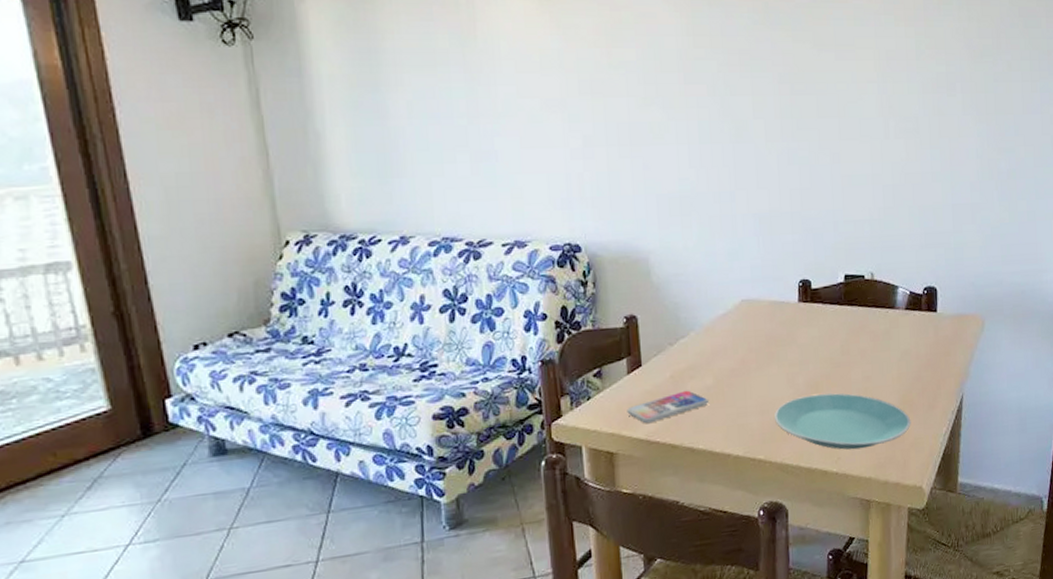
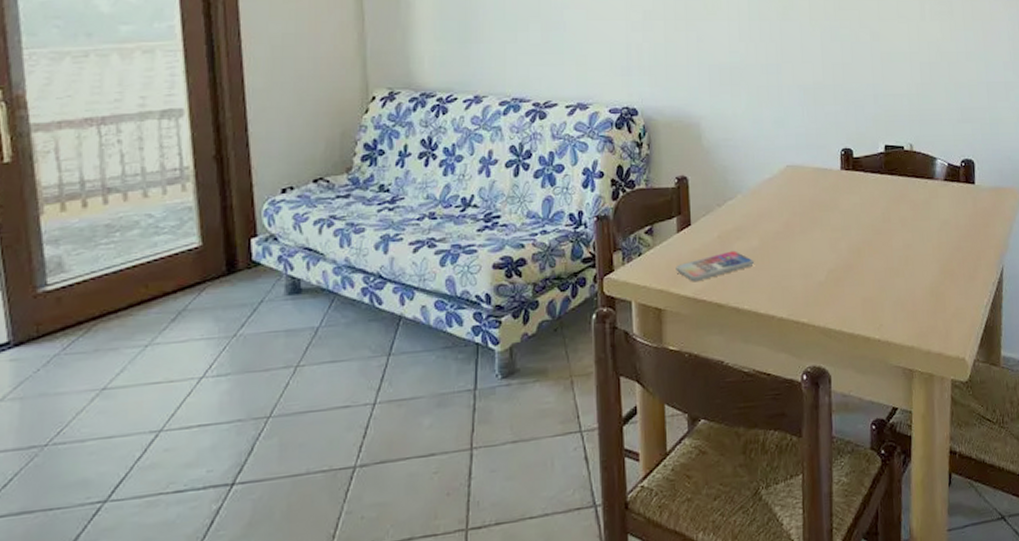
plate: present [775,393,911,450] -> none [818,259,952,317]

